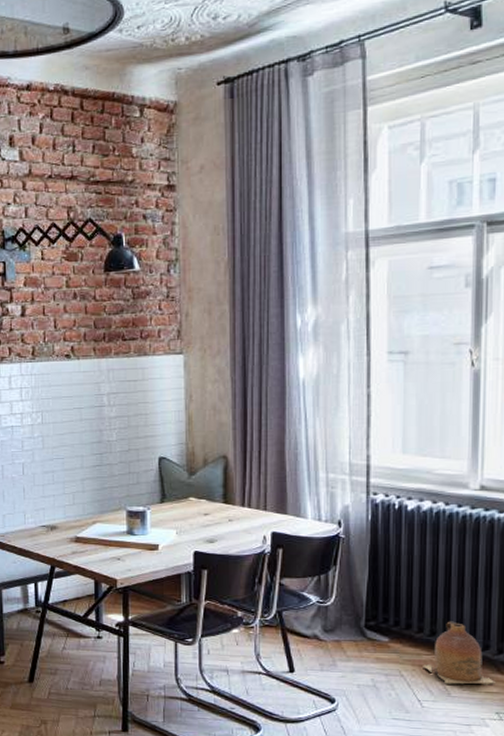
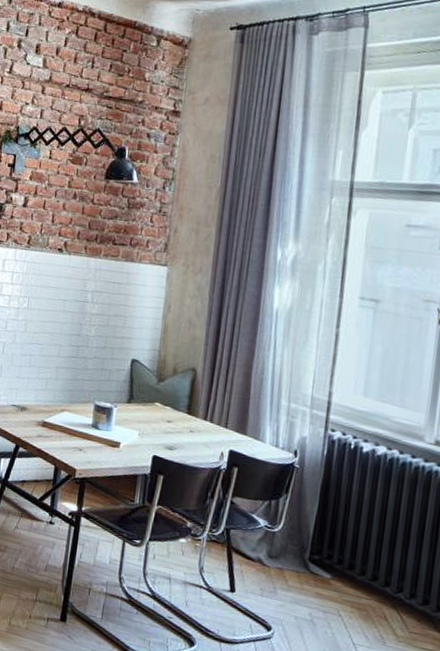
ceramic jug: present [423,621,495,685] -> none [361,569,432,641]

